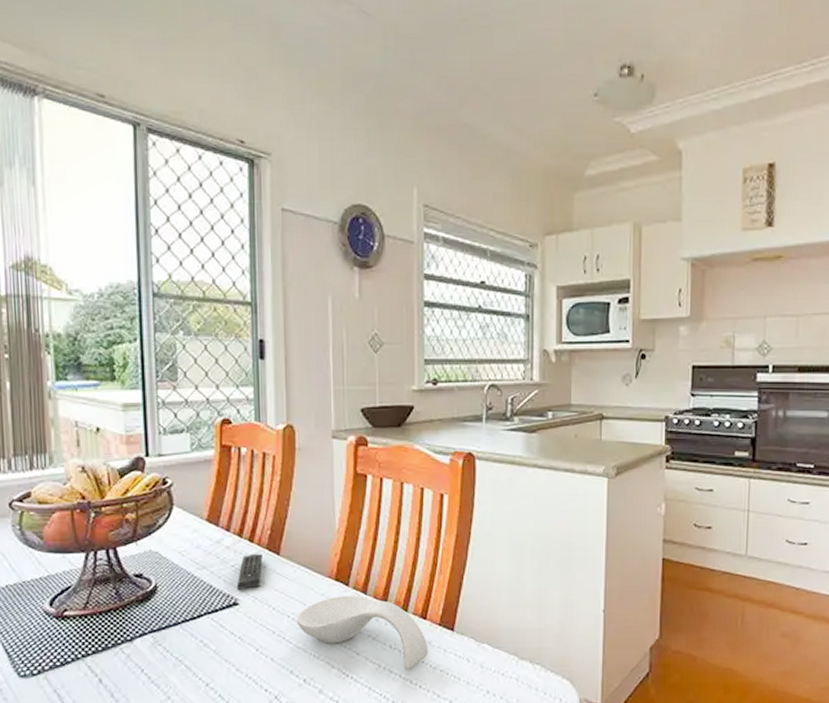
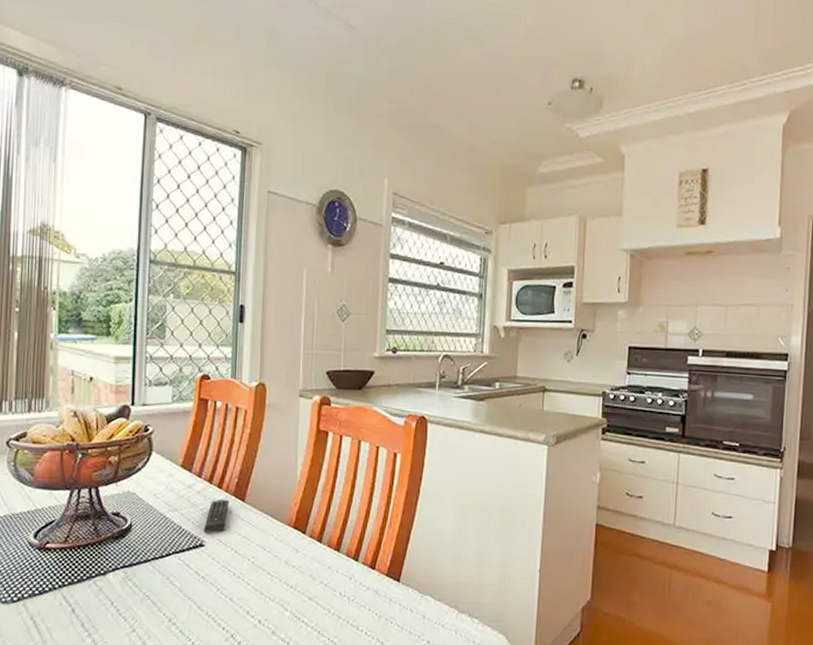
spoon rest: present [296,596,428,670] -> none [255,543,375,617]

